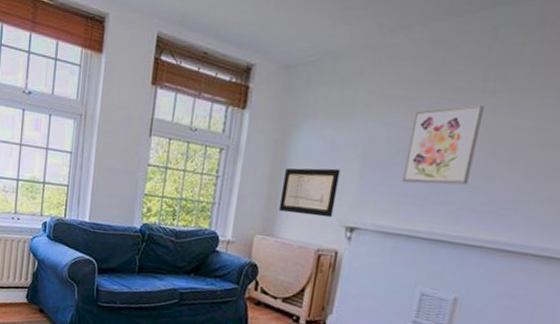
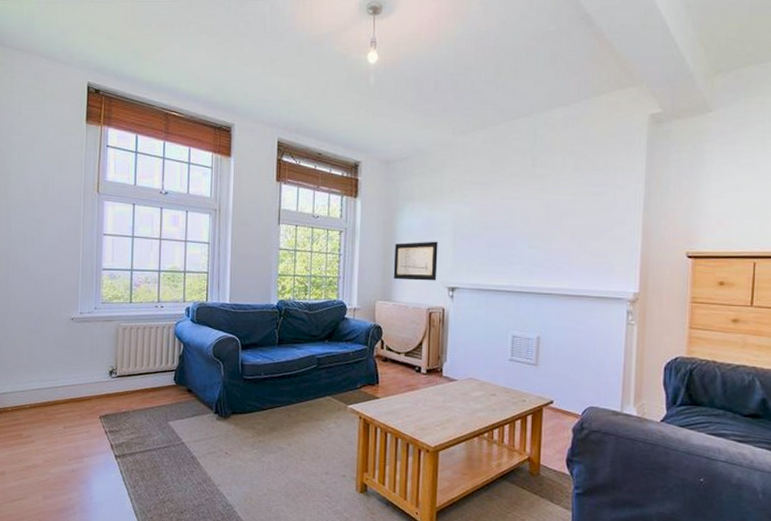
wall art: present [402,104,484,185] -> none [485,185,536,249]

